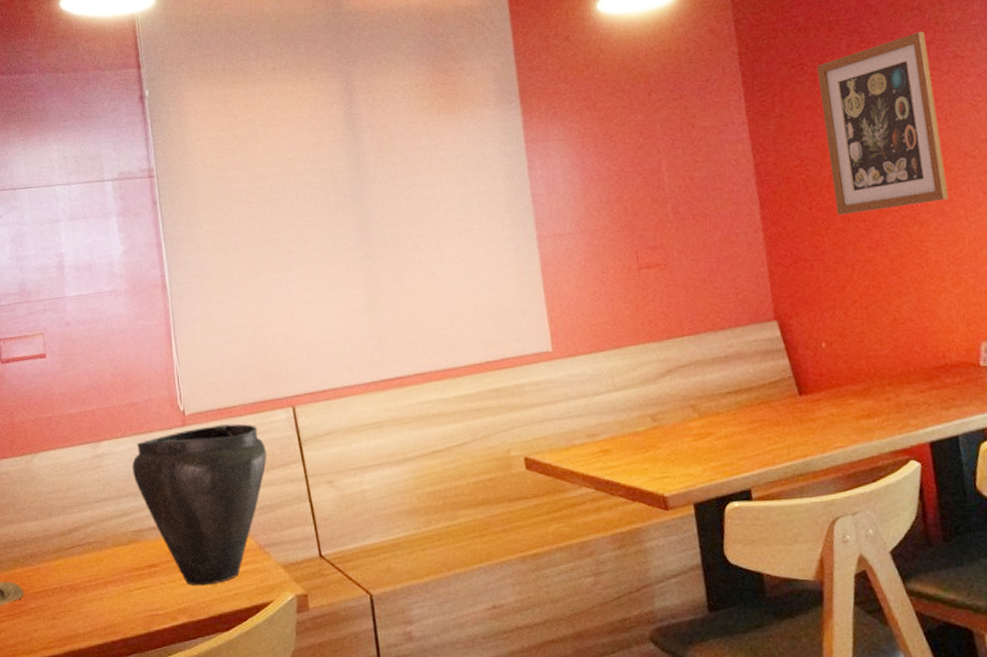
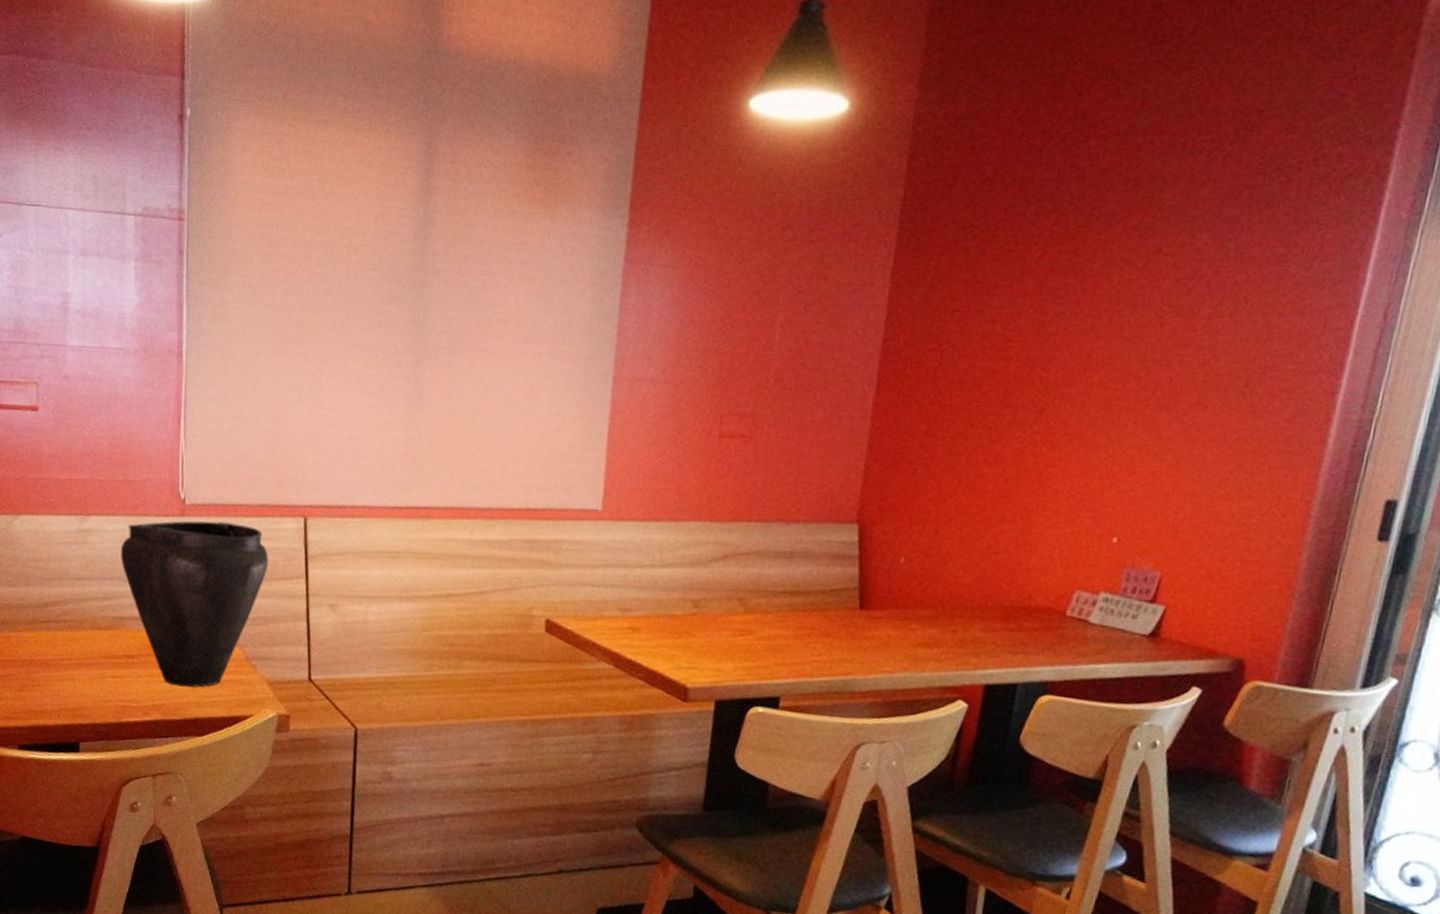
wall art: present [816,31,949,216] -> none [961,212,1131,424]

